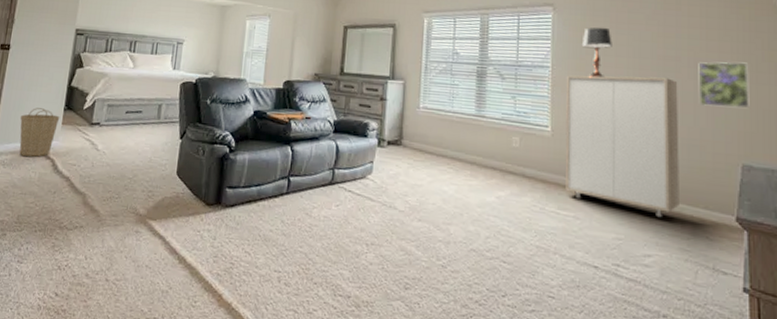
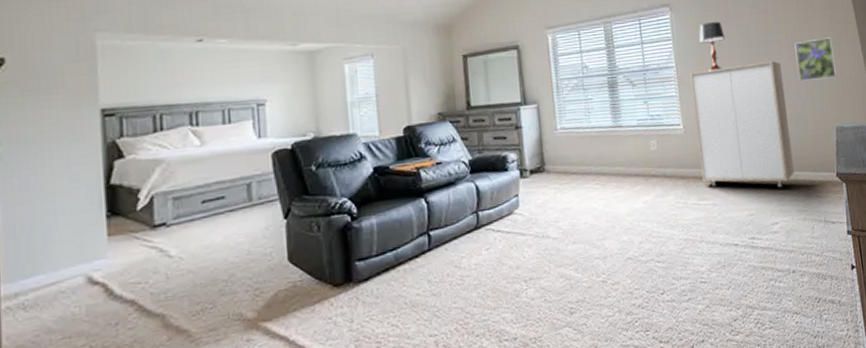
basket: present [19,108,60,157] -> none [38,221,103,291]

